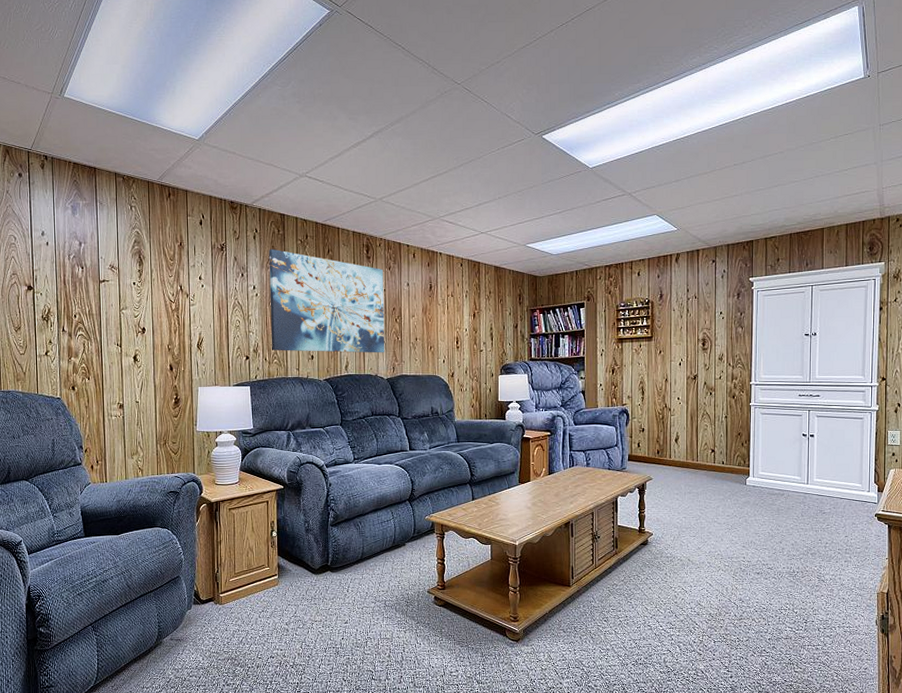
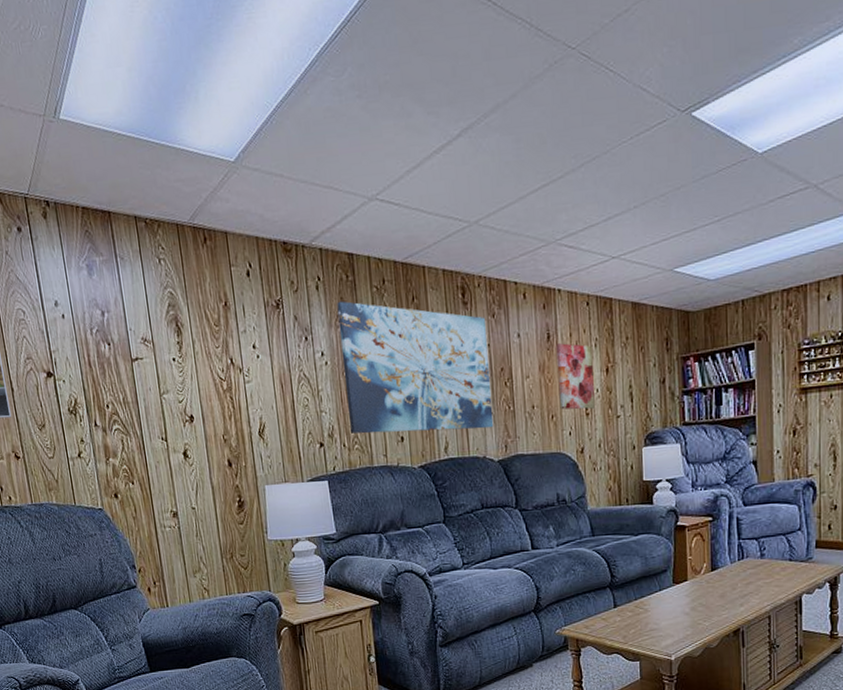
wall art: none [436,293,464,344] -> present [556,343,595,410]

